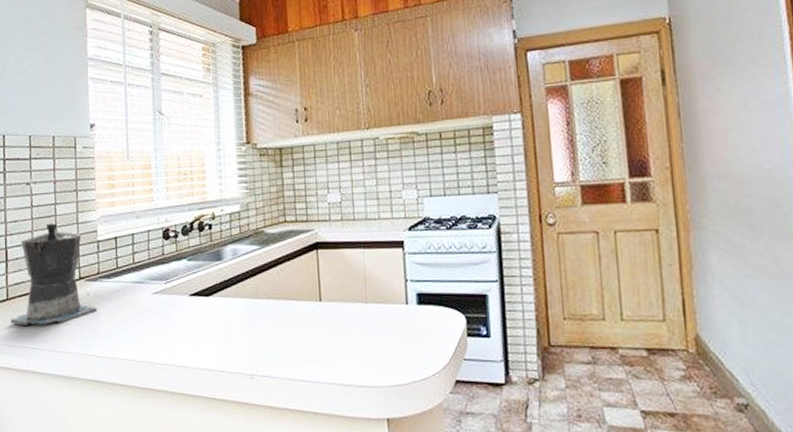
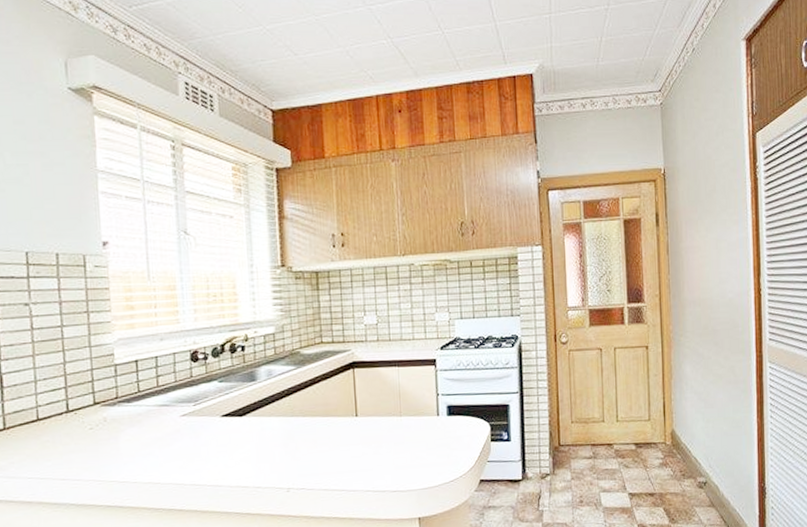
coffee maker: present [10,223,97,326] -> none [9,346,116,456]

